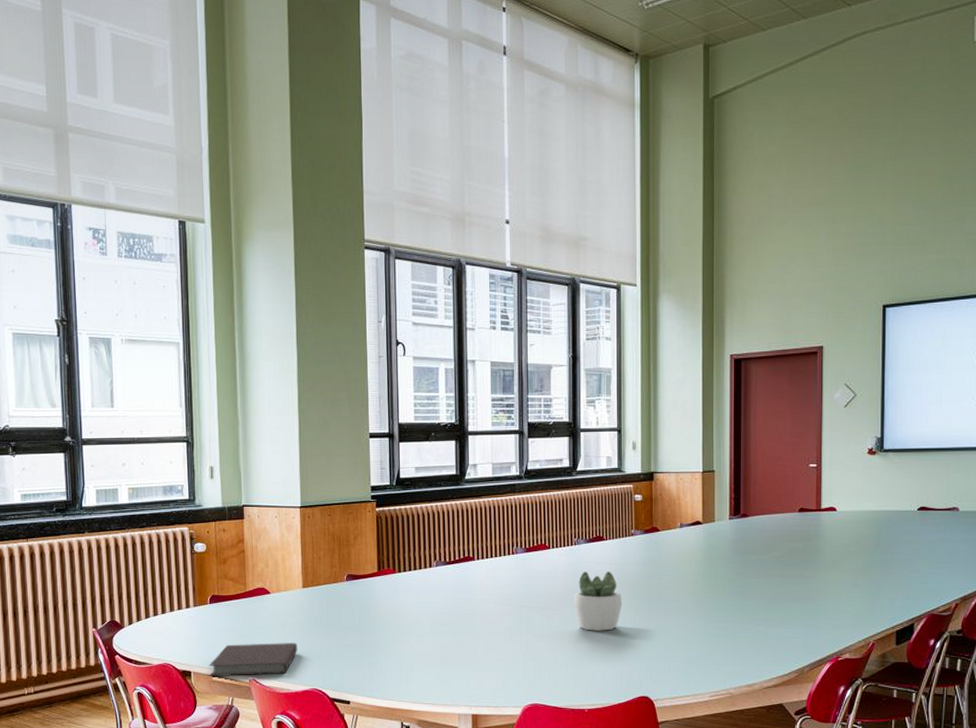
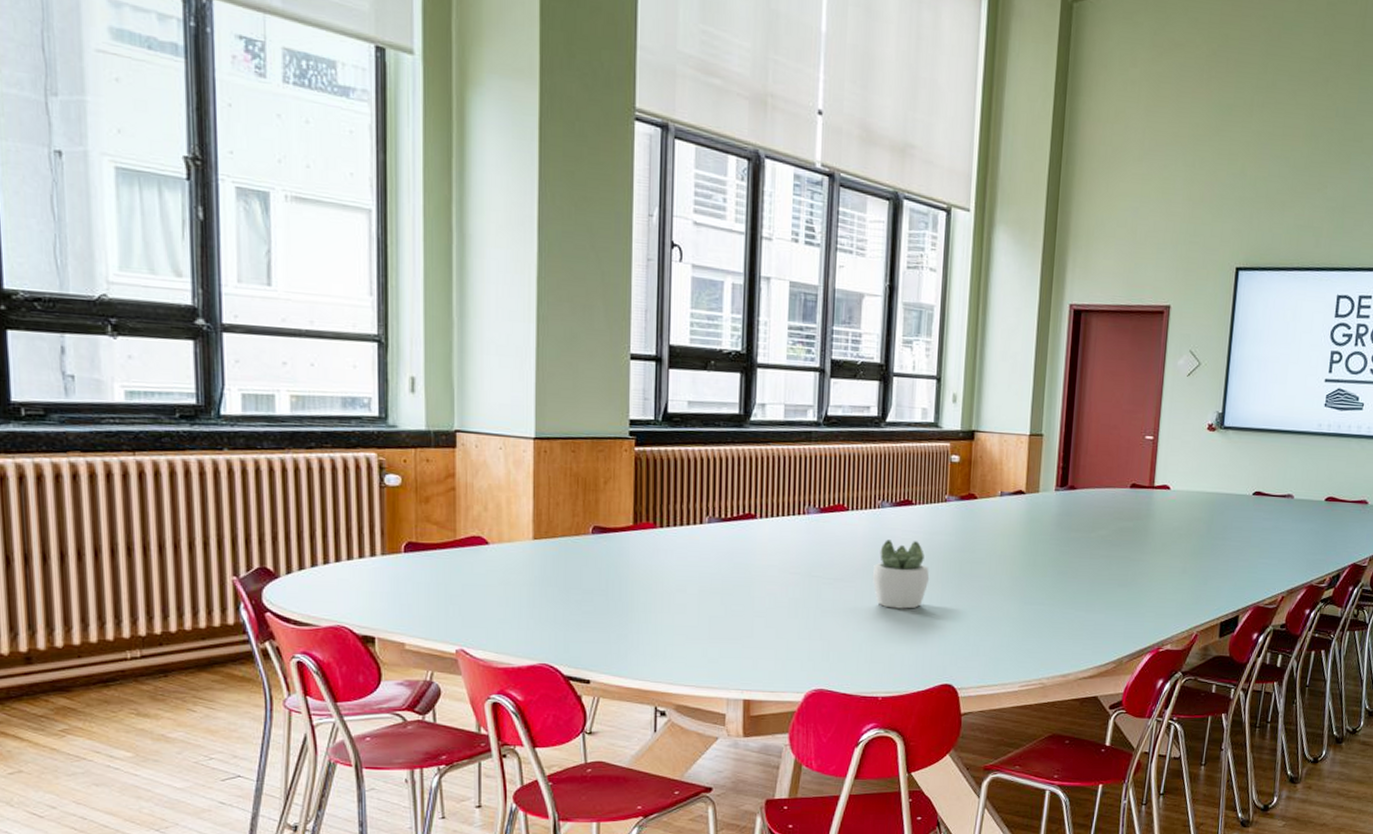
notebook: present [209,643,298,677] -> none [400,605,524,645]

